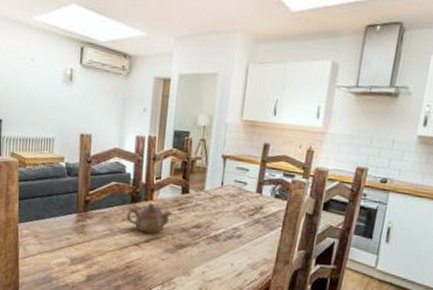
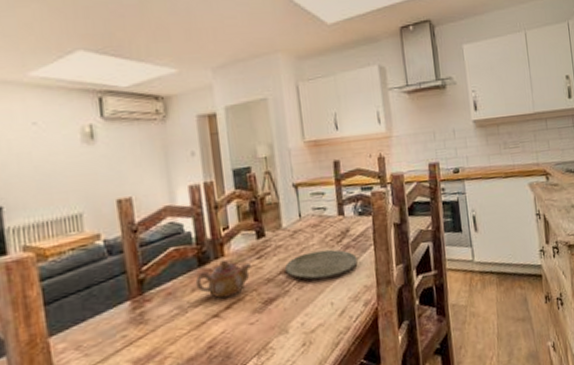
plate: none [199,216,264,243] -> present [285,249,358,280]

